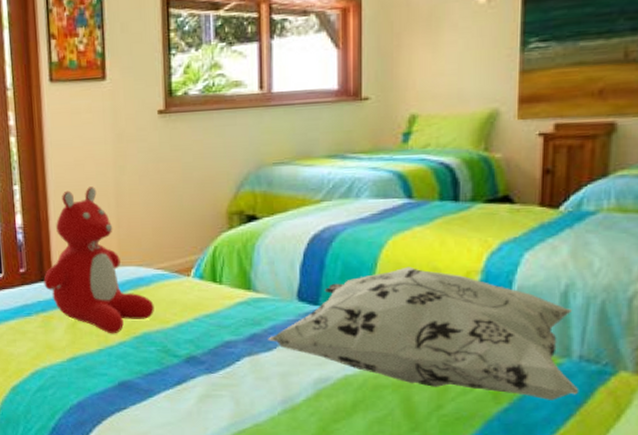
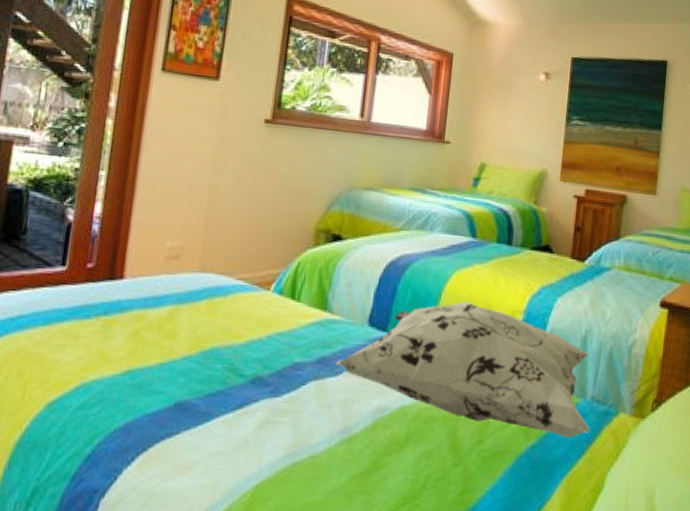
teddy bear: present [43,186,154,334] -> none [112,184,229,347]

